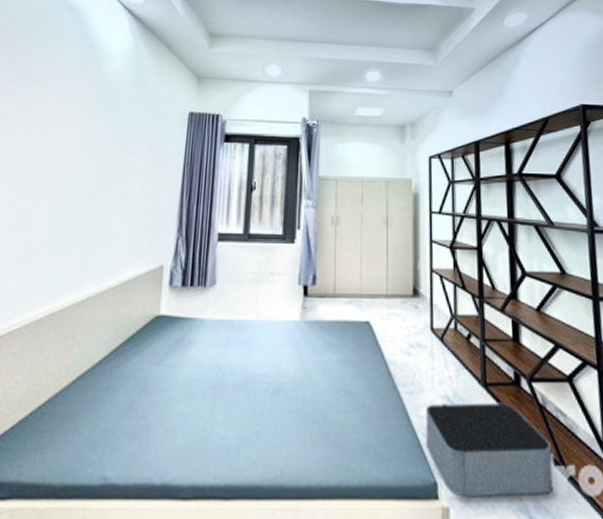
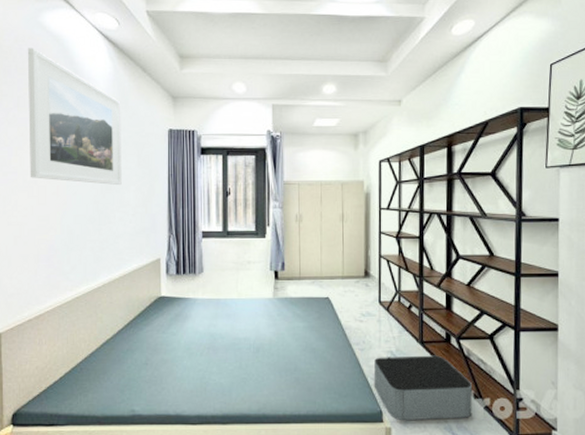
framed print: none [17,18,138,175] -> present [27,48,122,186]

